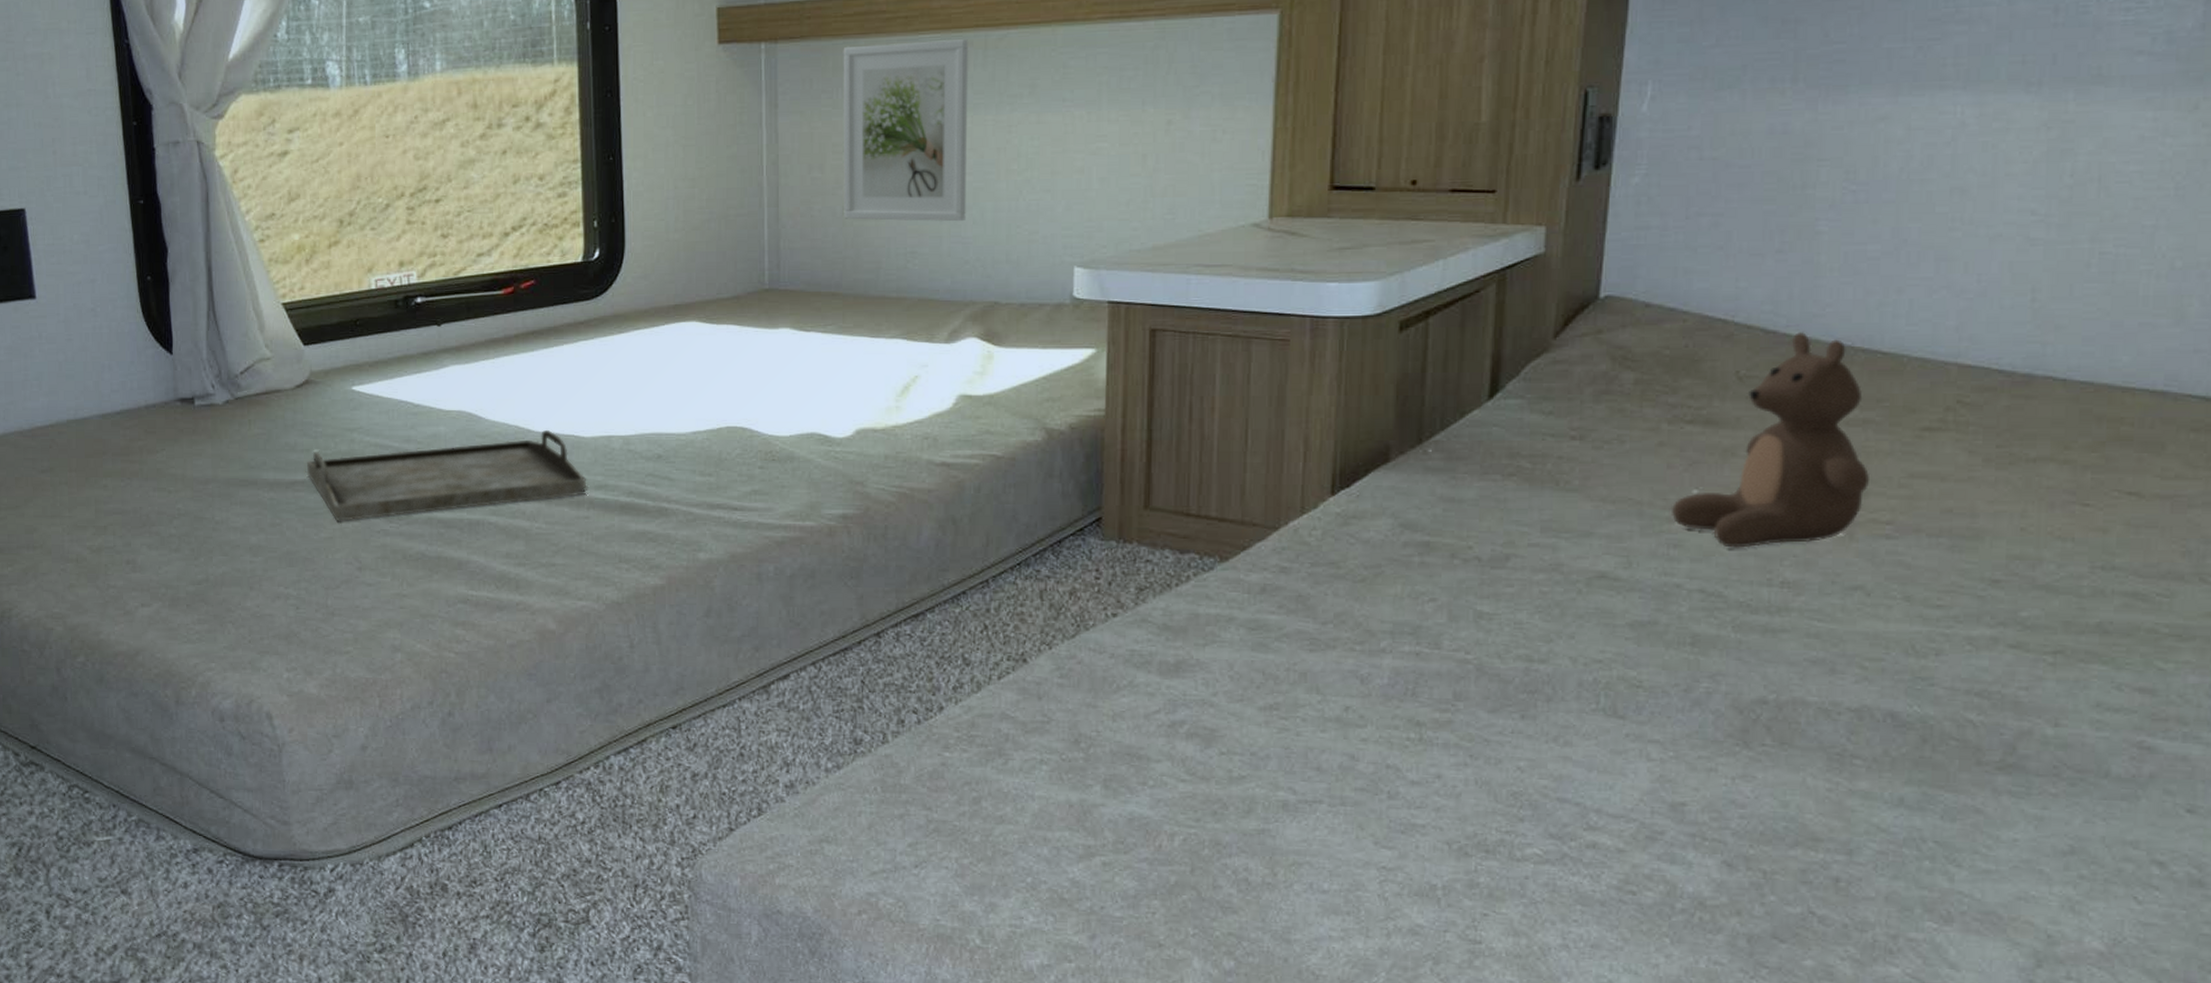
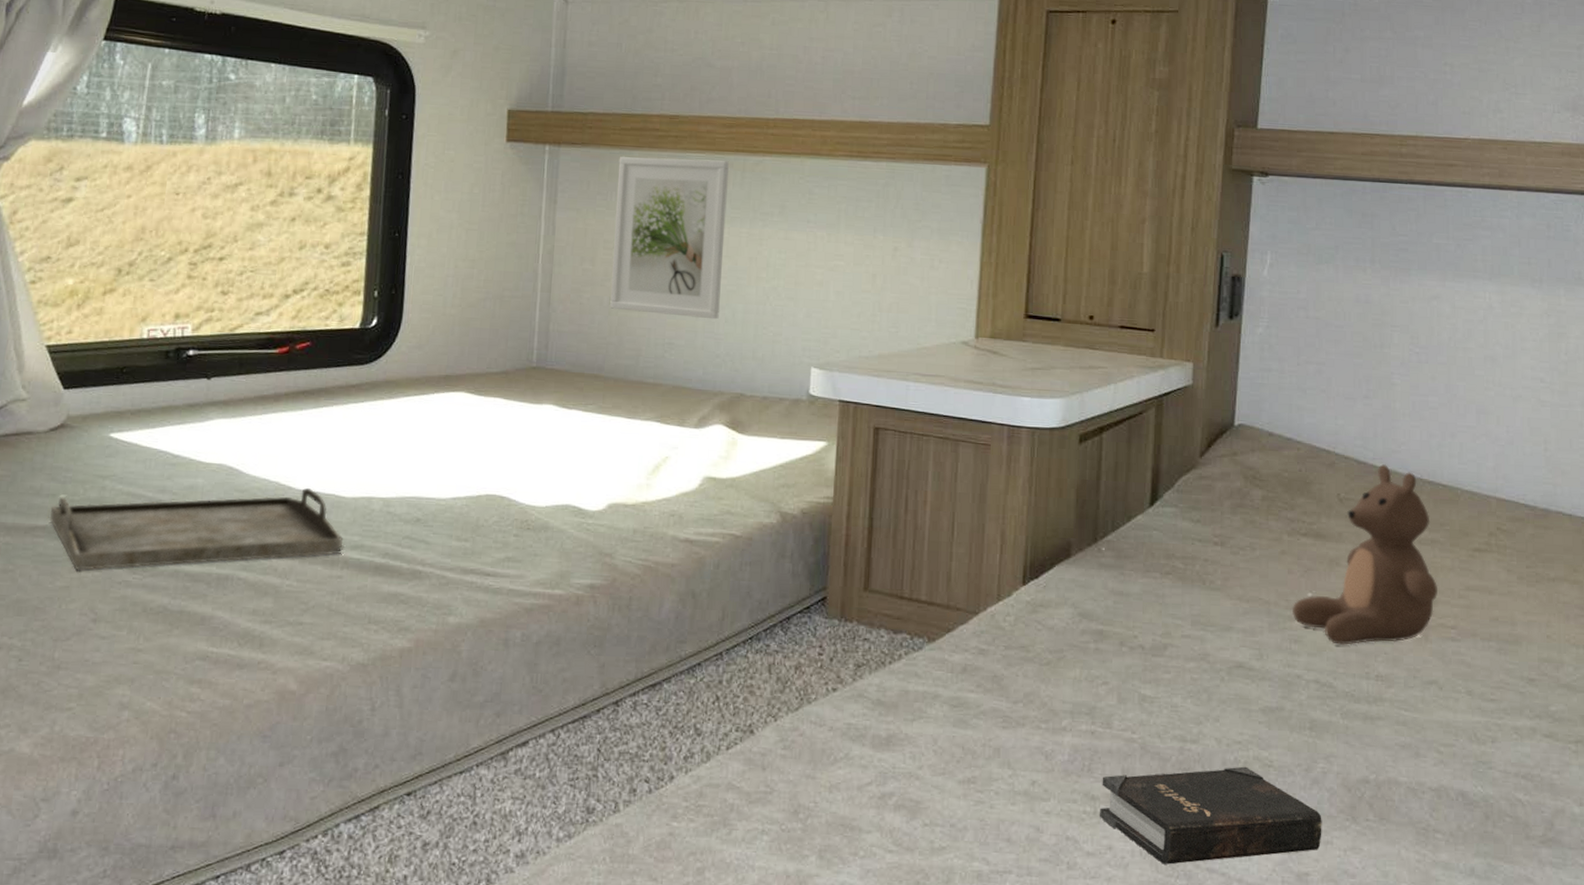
hardback book: none [1425,687,1705,794] -> present [1099,766,1322,865]

